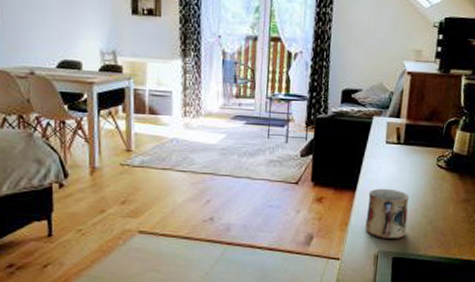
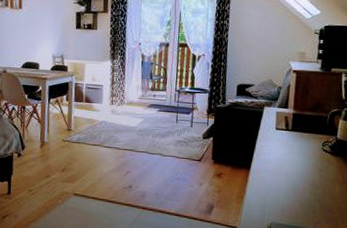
mug: present [365,188,410,240] -> none [259,167,298,214]

